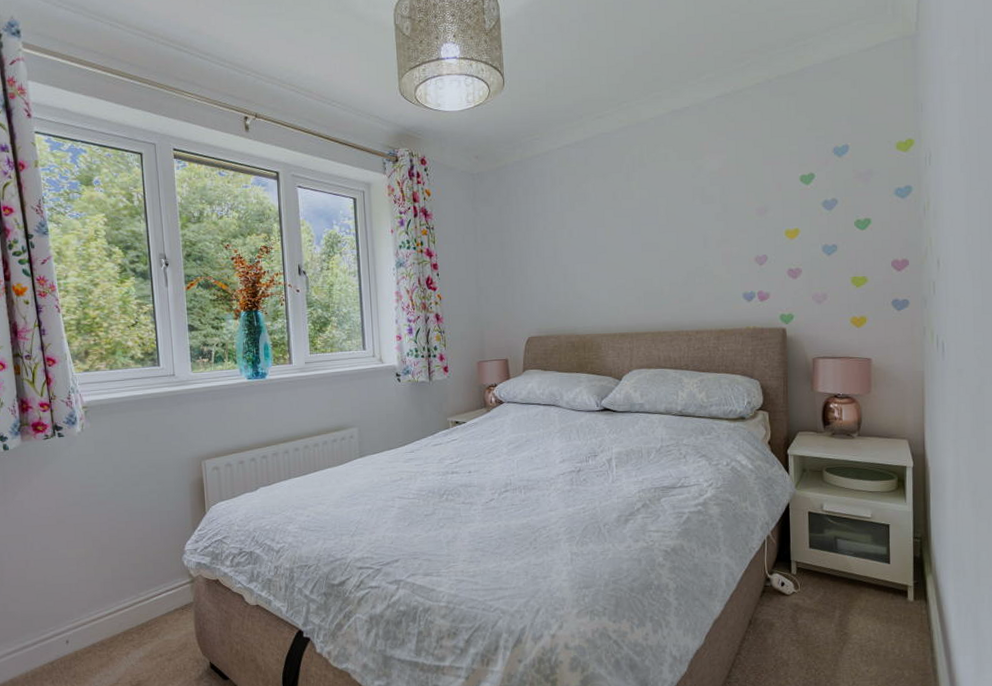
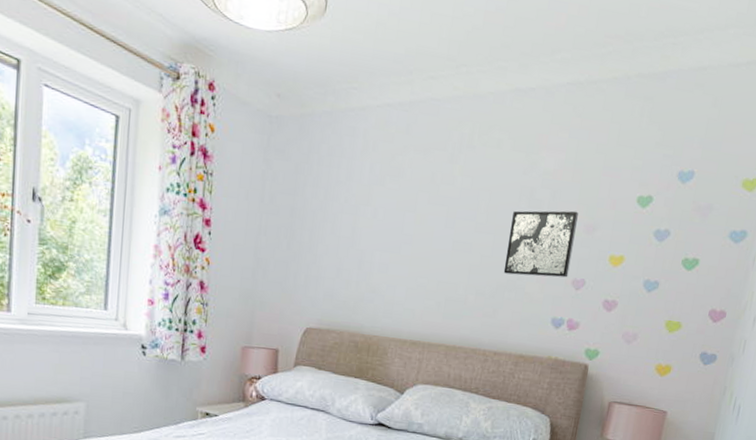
wall art: none [690,199,750,263] -> present [503,210,578,278]

